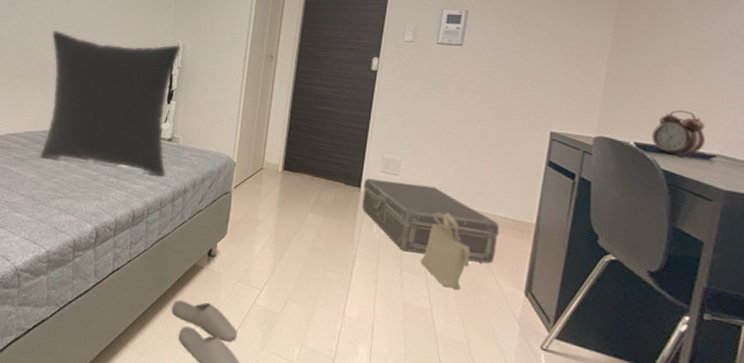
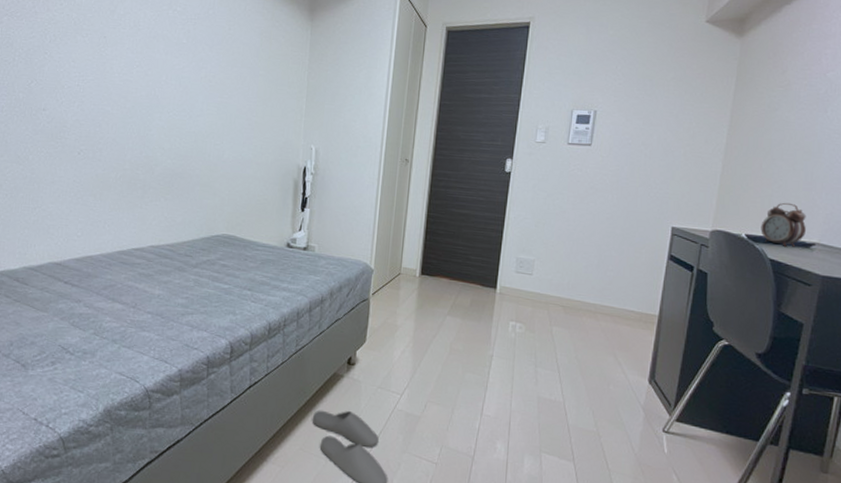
pillow: present [39,30,182,177] -> none [166,136,315,287]
suitcase: present [362,178,499,264] -> none [498,279,626,356]
tote bag: present [420,212,470,290] -> none [554,308,599,381]

